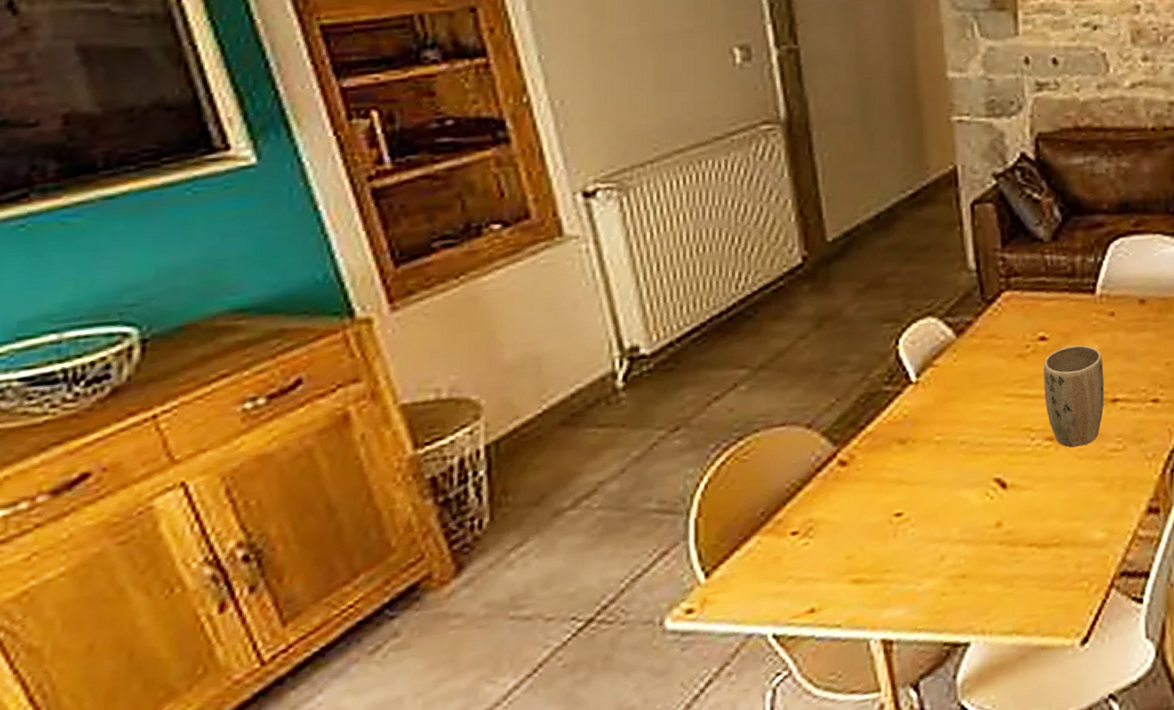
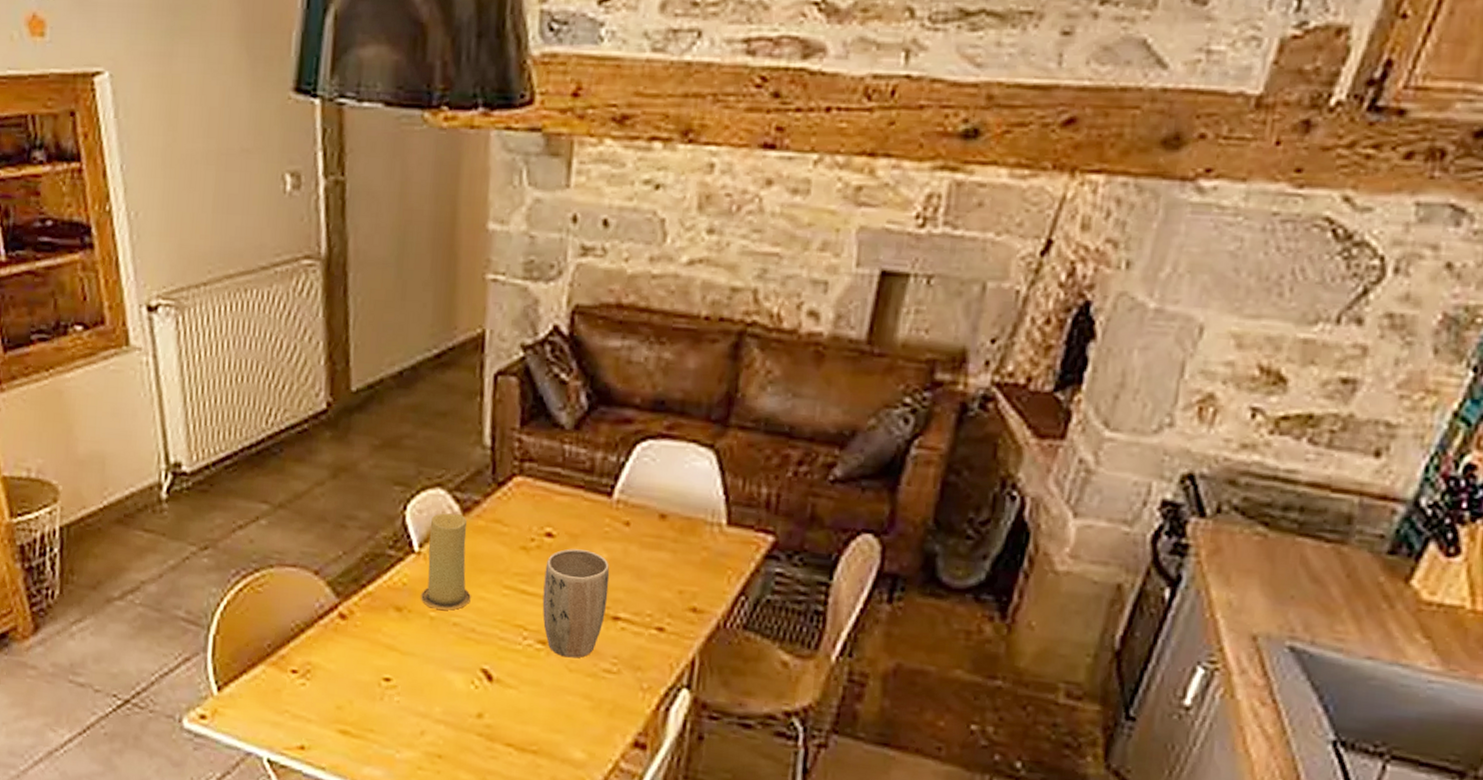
candle: none [923,337,975,433] -> present [420,513,471,611]

